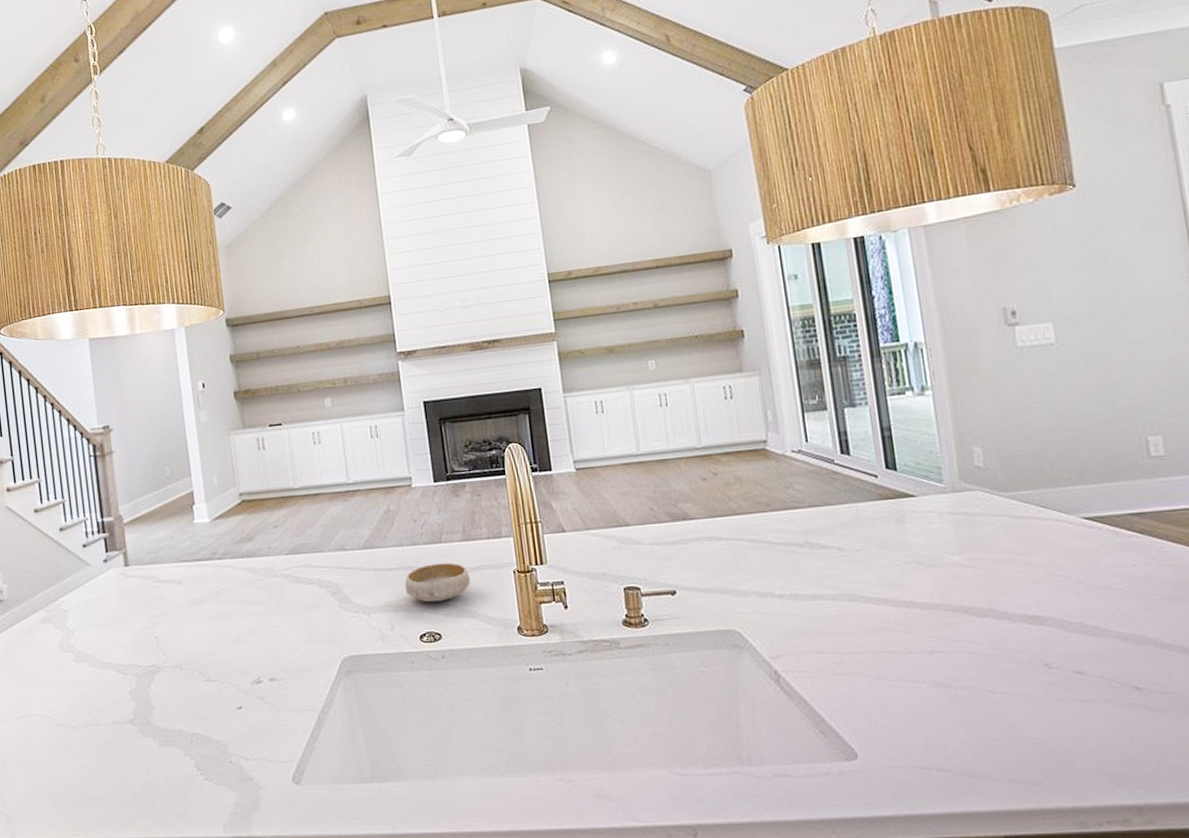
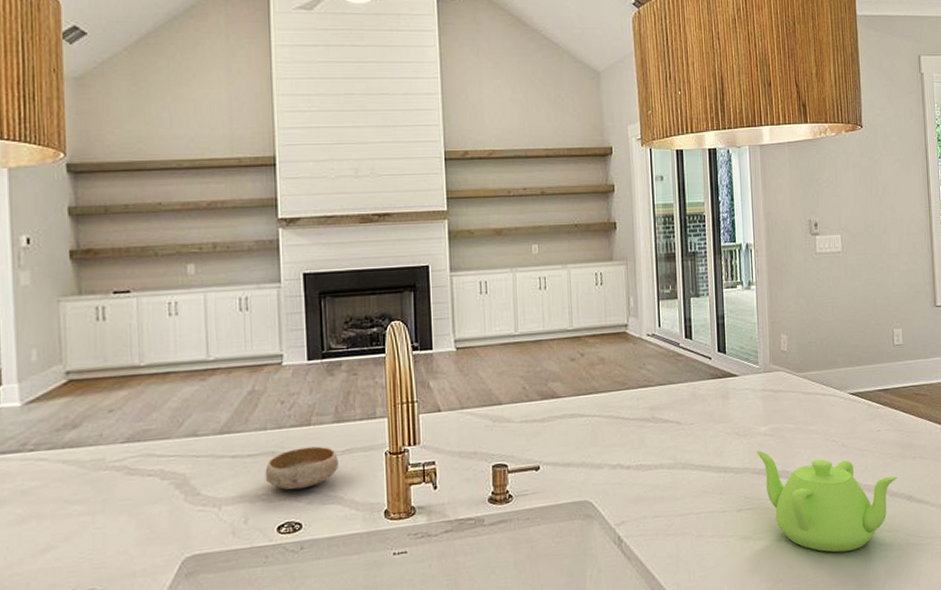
teapot: none [950,584,1171,713] -> present [757,451,897,553]

